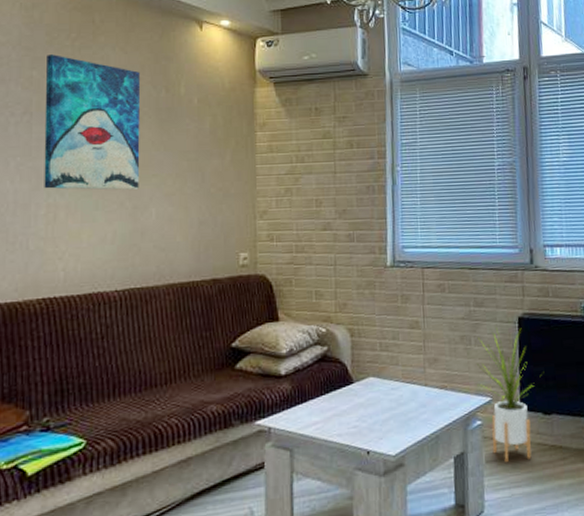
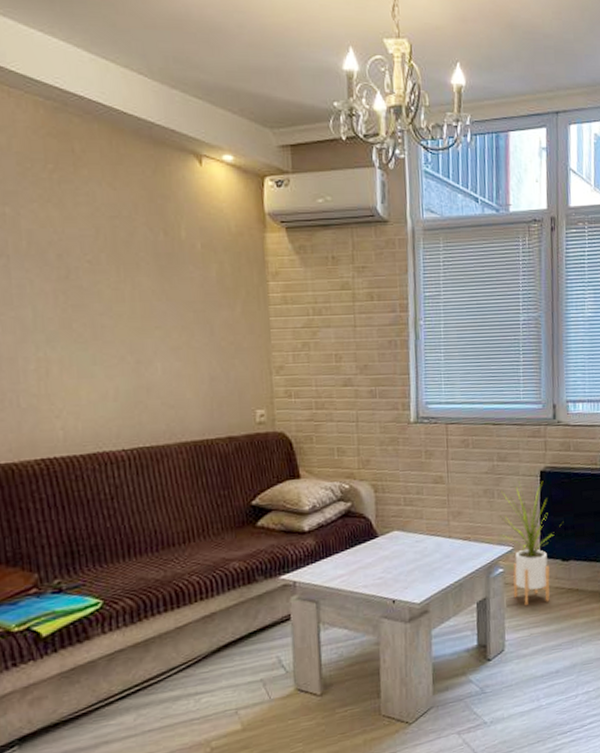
wall art: present [44,54,141,191] -> none [20,188,141,344]

